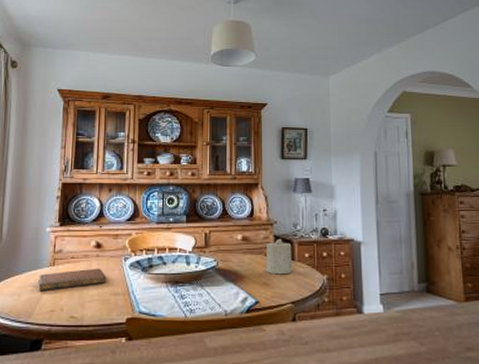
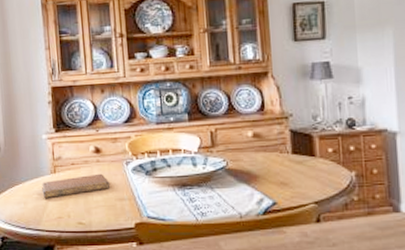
candle: present [265,238,292,275] -> none [282,132,314,173]

